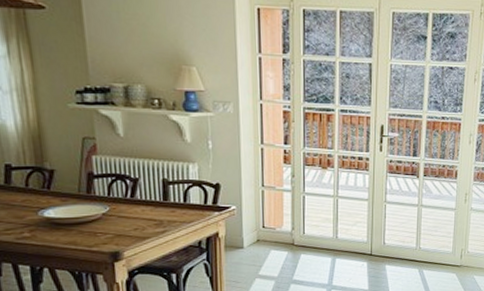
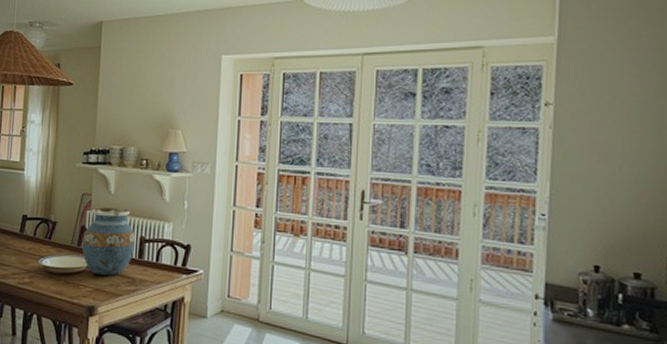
vase: none [91,151,157,221] -> present [82,207,135,276]

